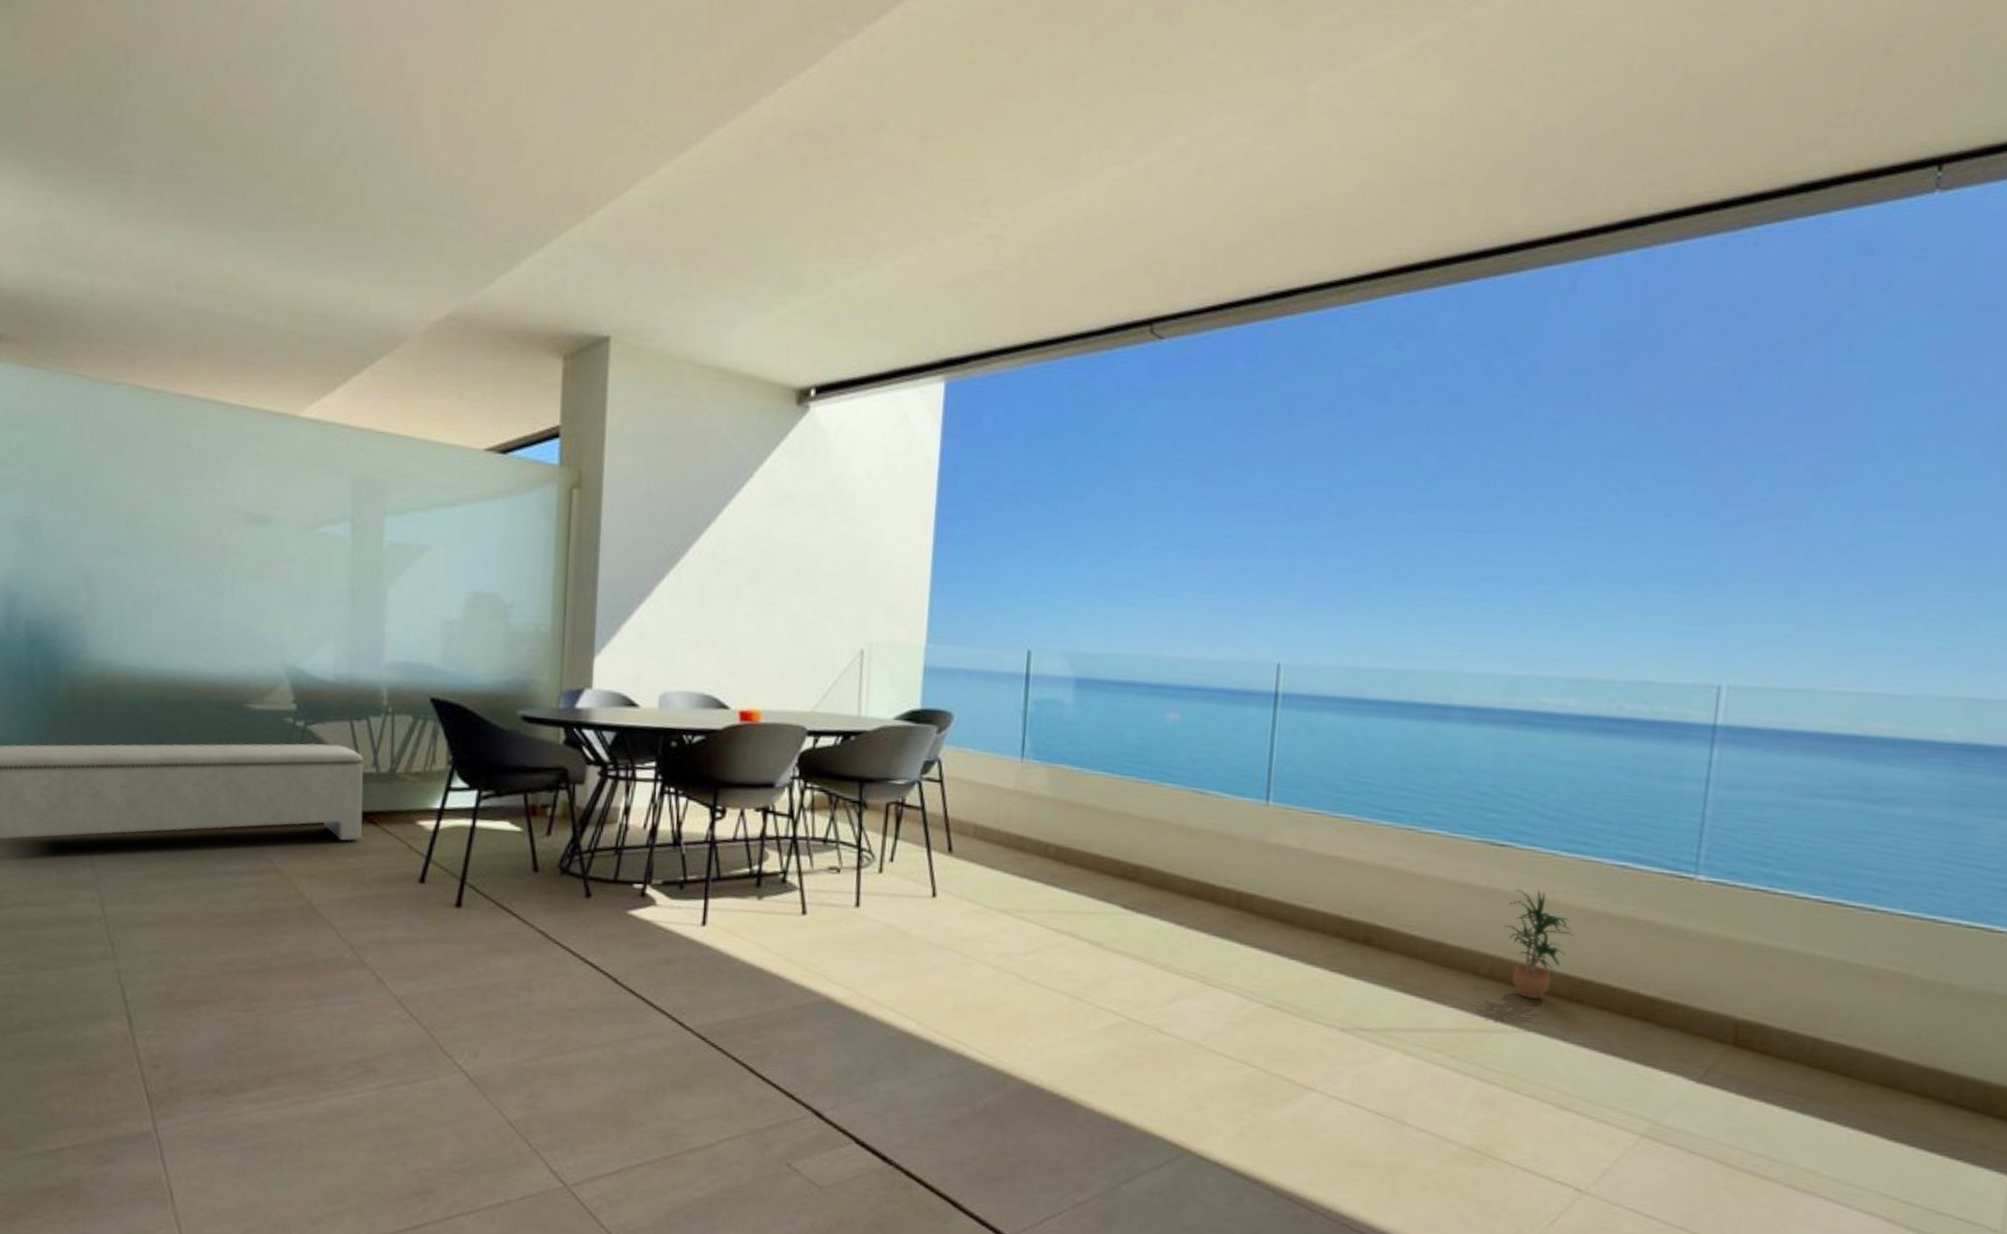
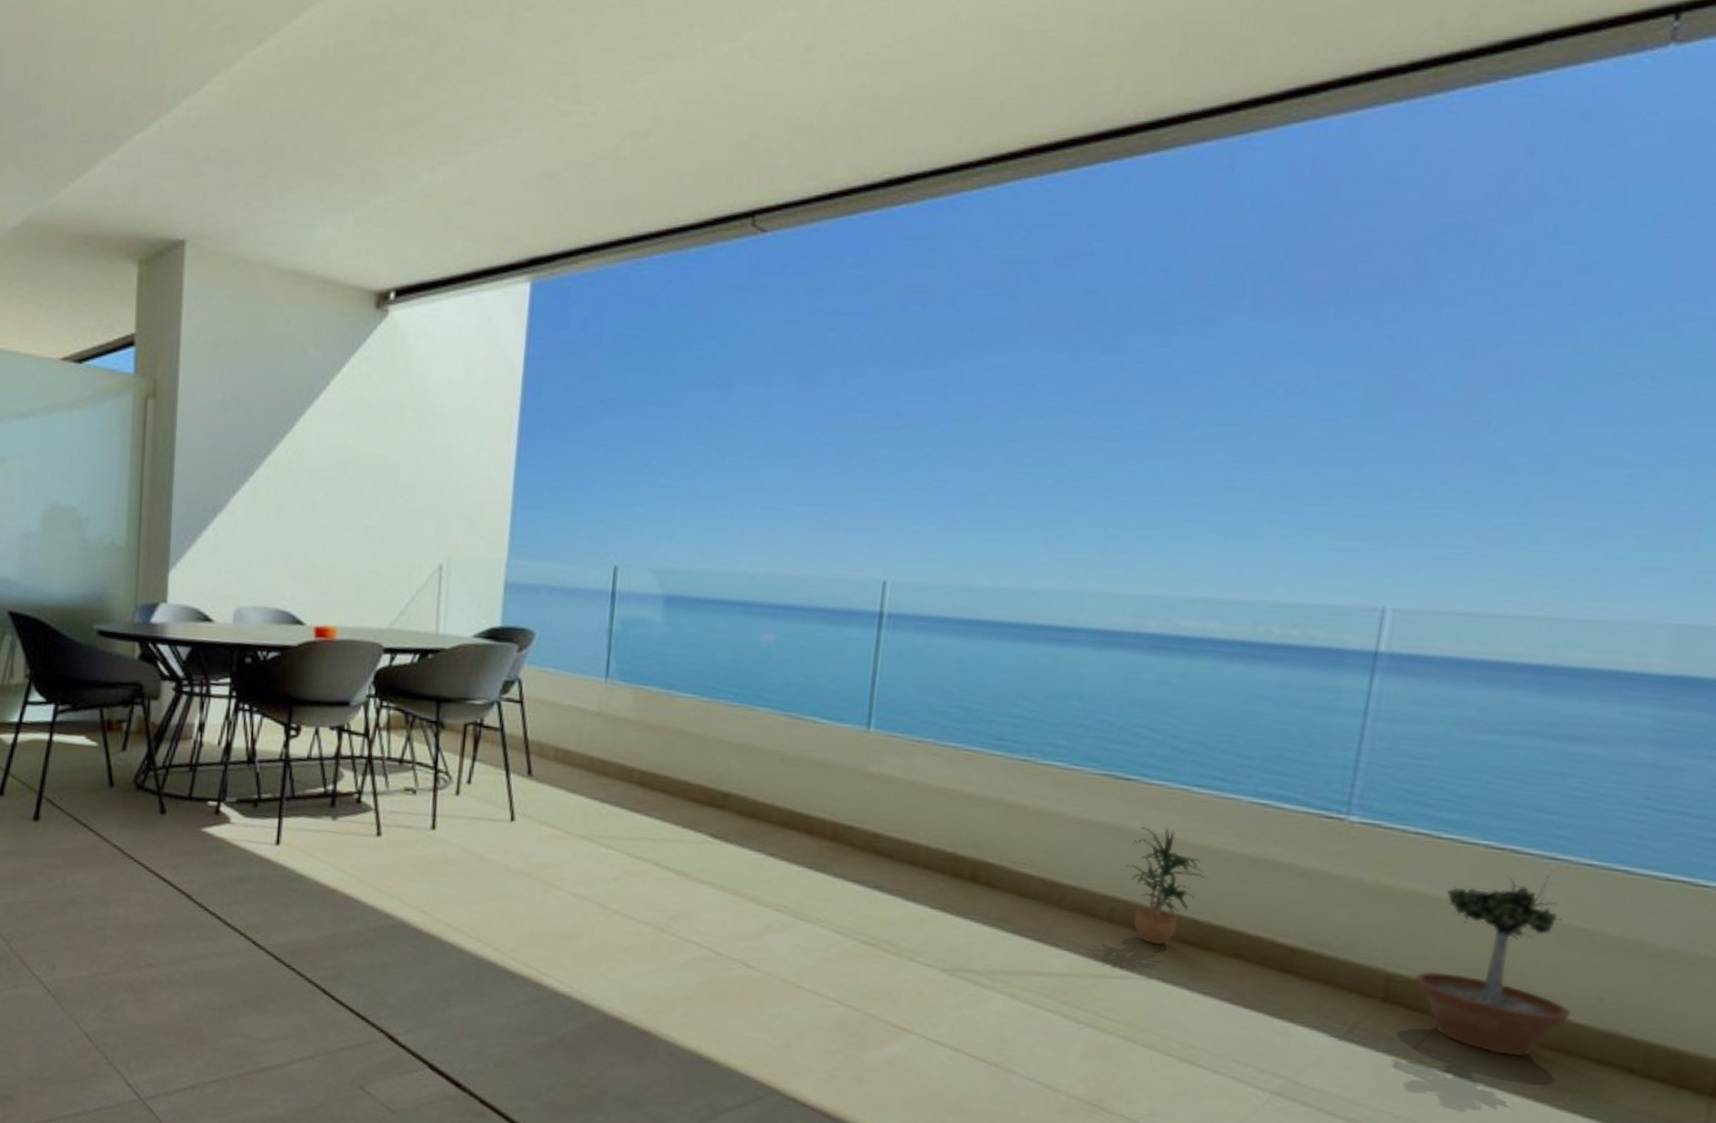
potted tree: none [1760,926,1894,1093] -> present [1415,875,1572,1057]

